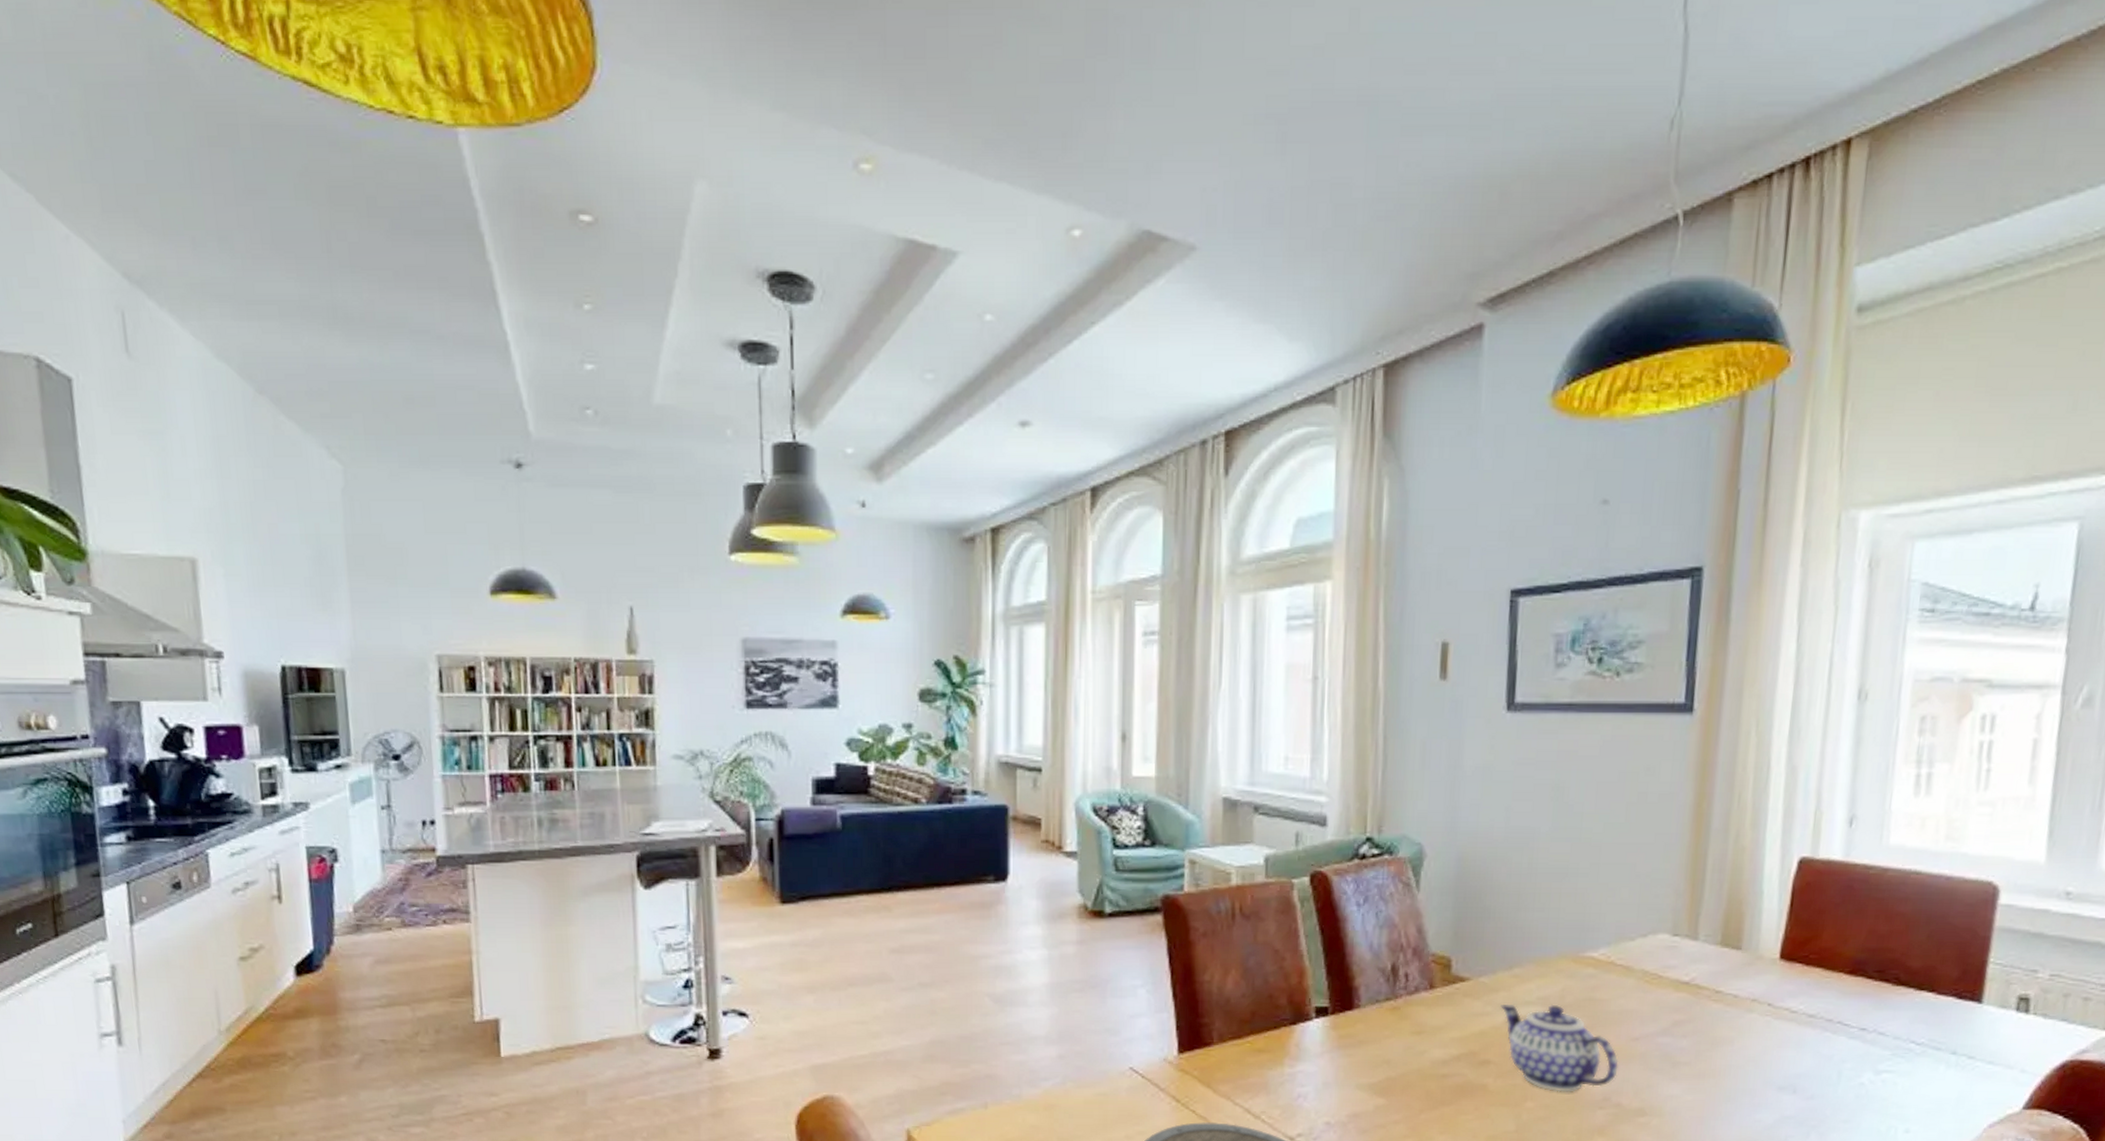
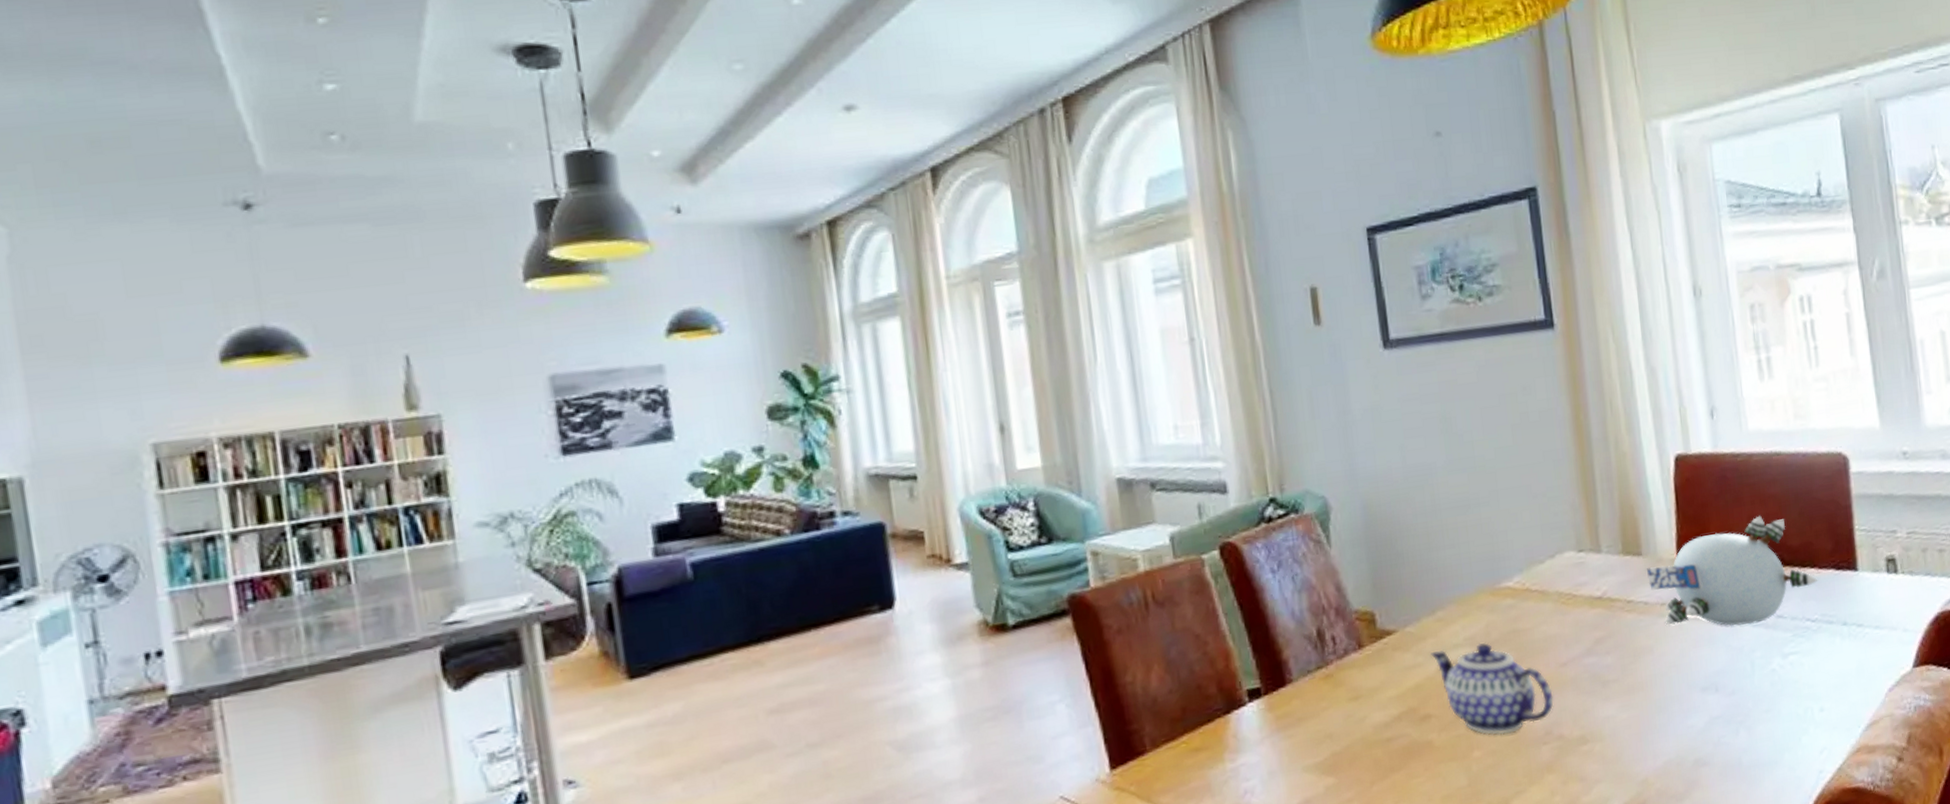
decorative ball: none [1742,931,1934,1036] -> present [1647,515,1818,626]

